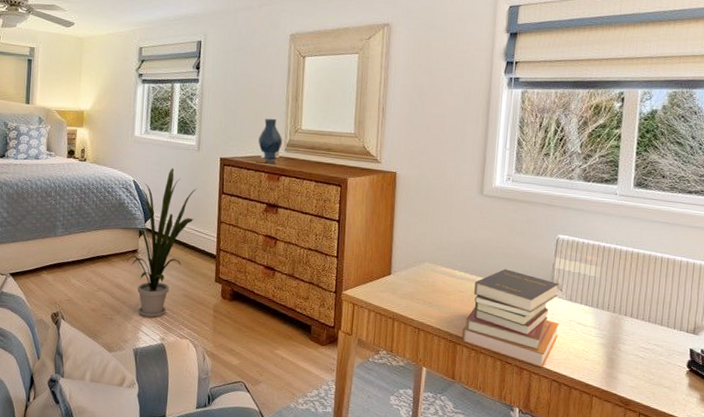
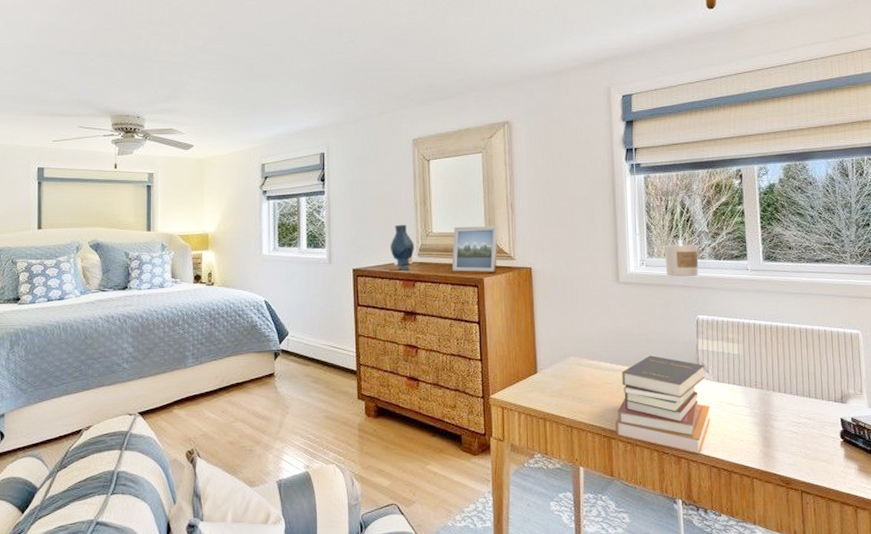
house plant: present [121,168,196,318] -> none [252,284,331,445]
picture frame: none [316,125,367,174] -> present [451,226,498,273]
candle: none [532,157,568,197] -> present [665,239,699,277]

